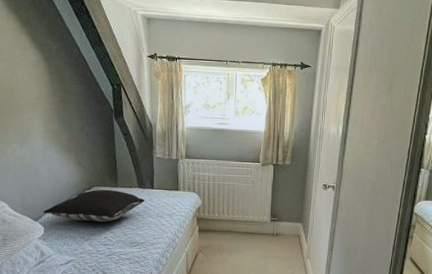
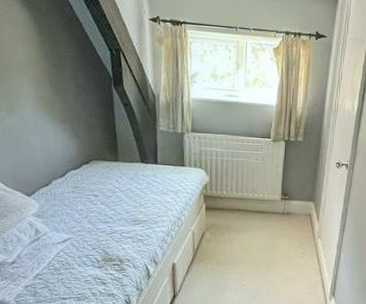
pillow: present [43,189,145,222] -> none [37,163,148,199]

